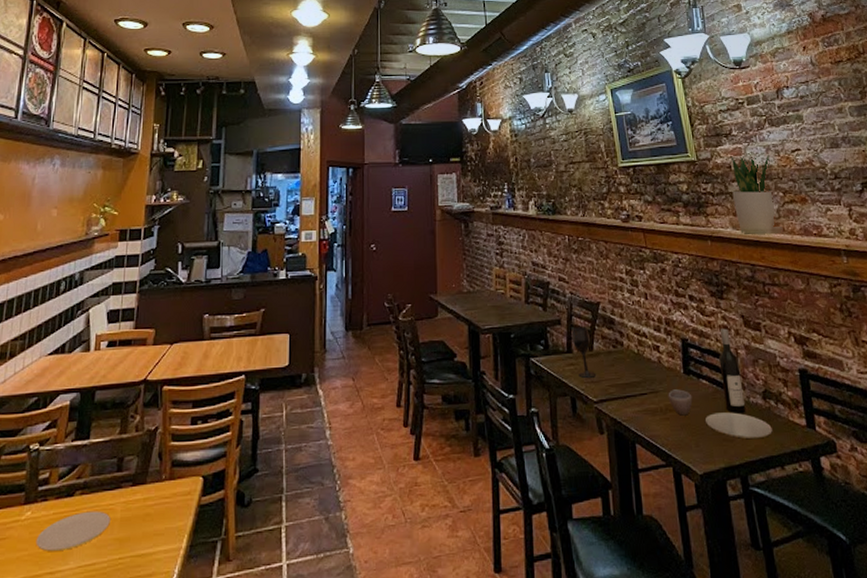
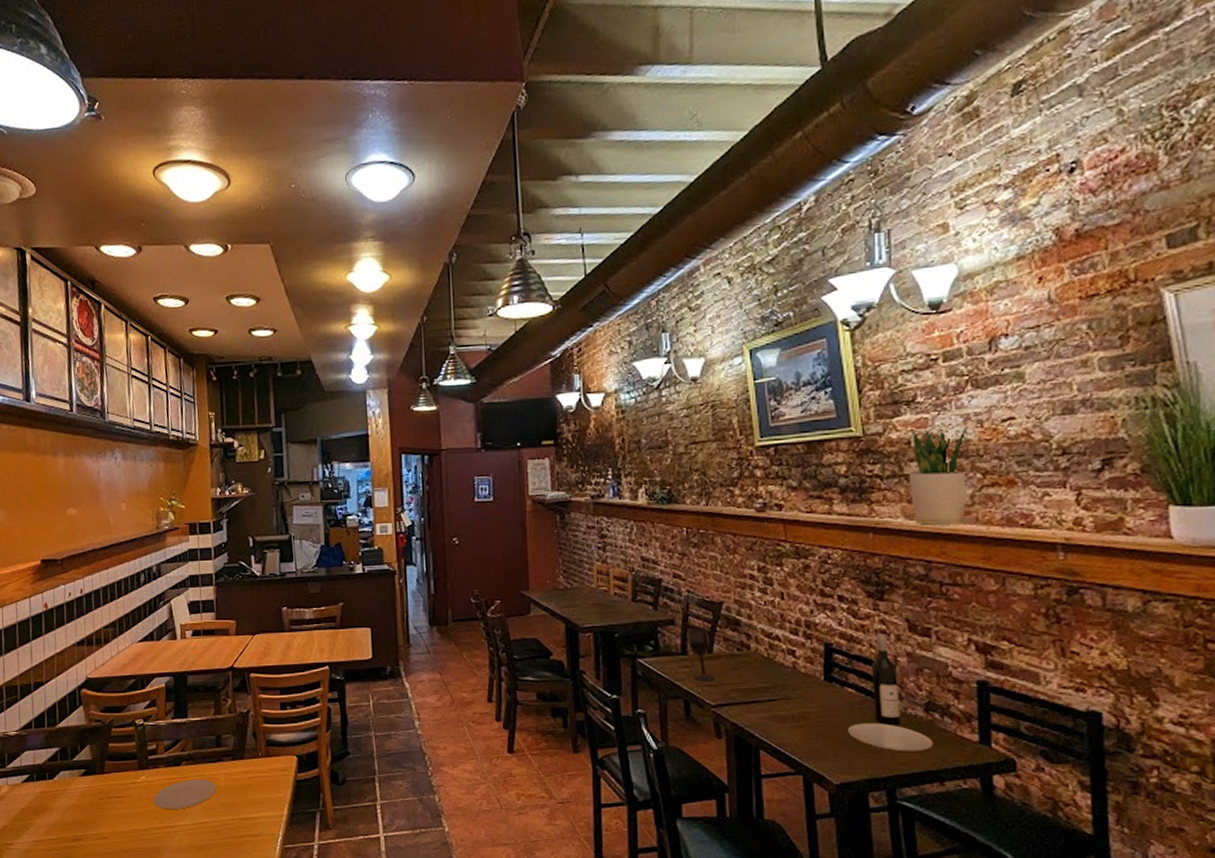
cup: present [668,389,693,416] -> none [802,697,833,724]

